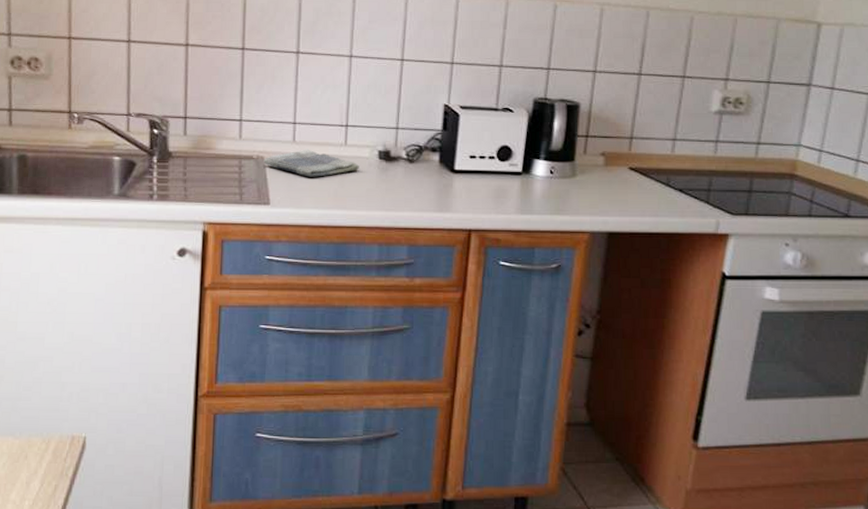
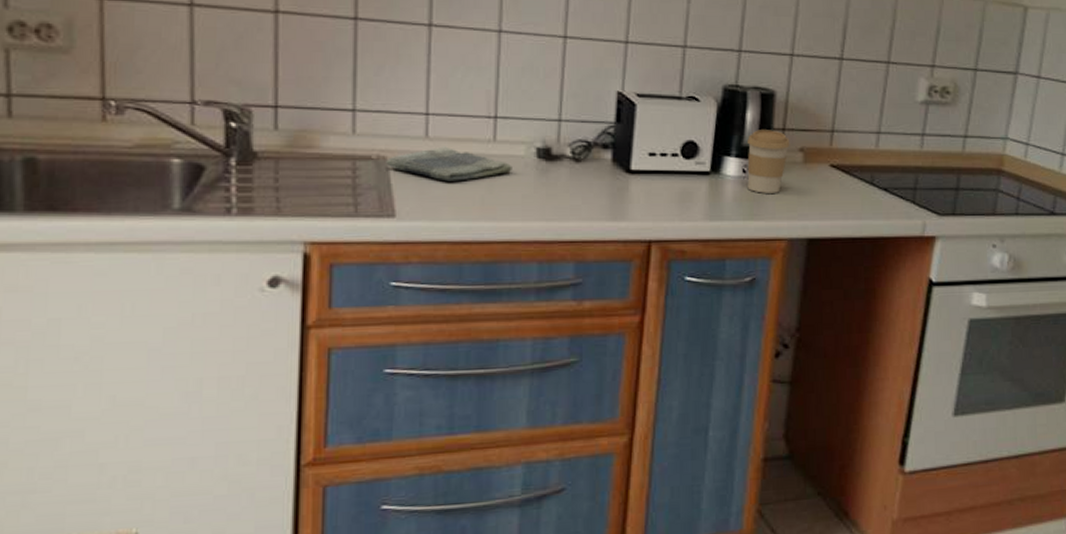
coffee cup: none [554,137,592,192] -> present [747,130,790,193]

